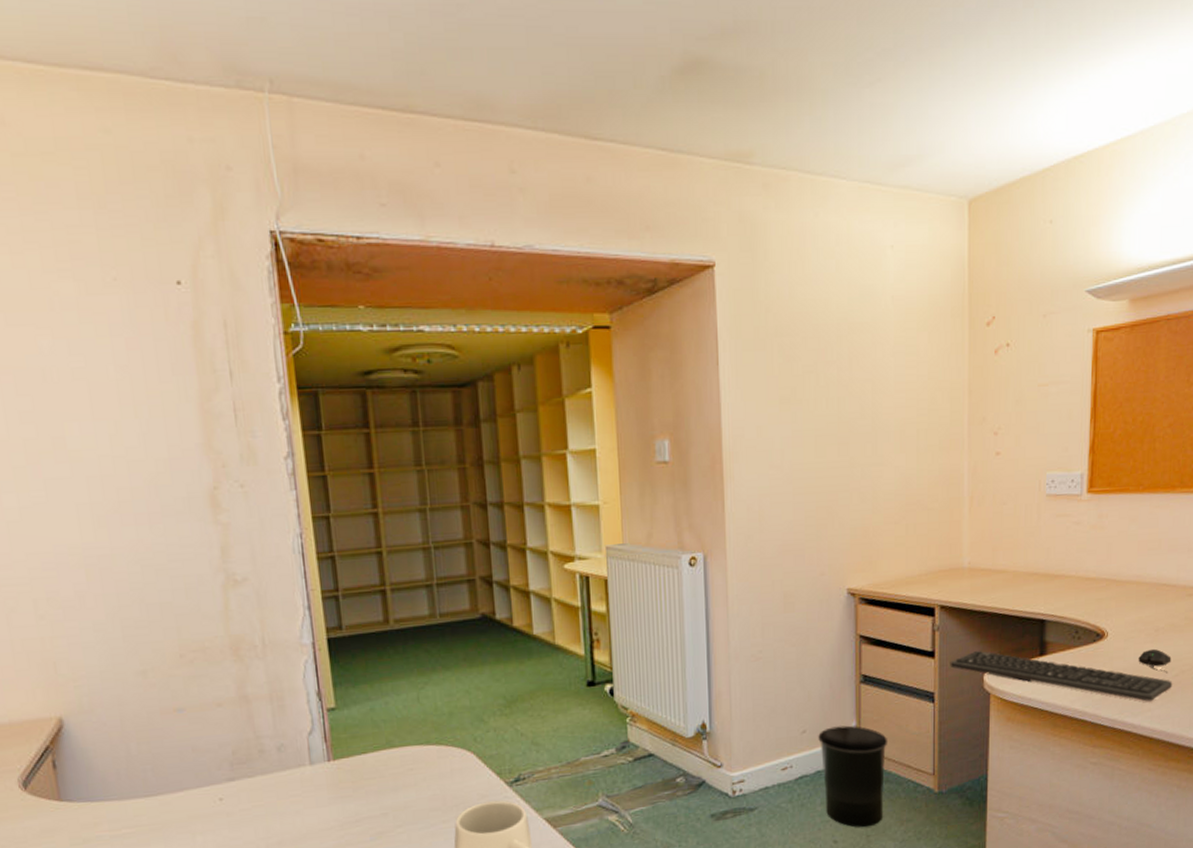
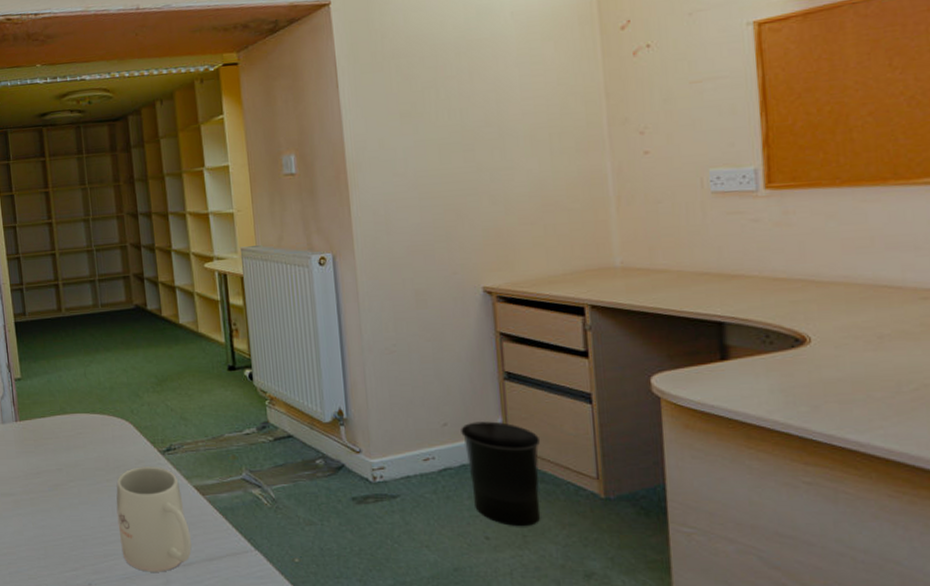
computer keyboard: present [950,650,1173,702] -> none [607,351,912,417]
computer mouse: present [1138,649,1172,674] -> none [857,359,907,387]

